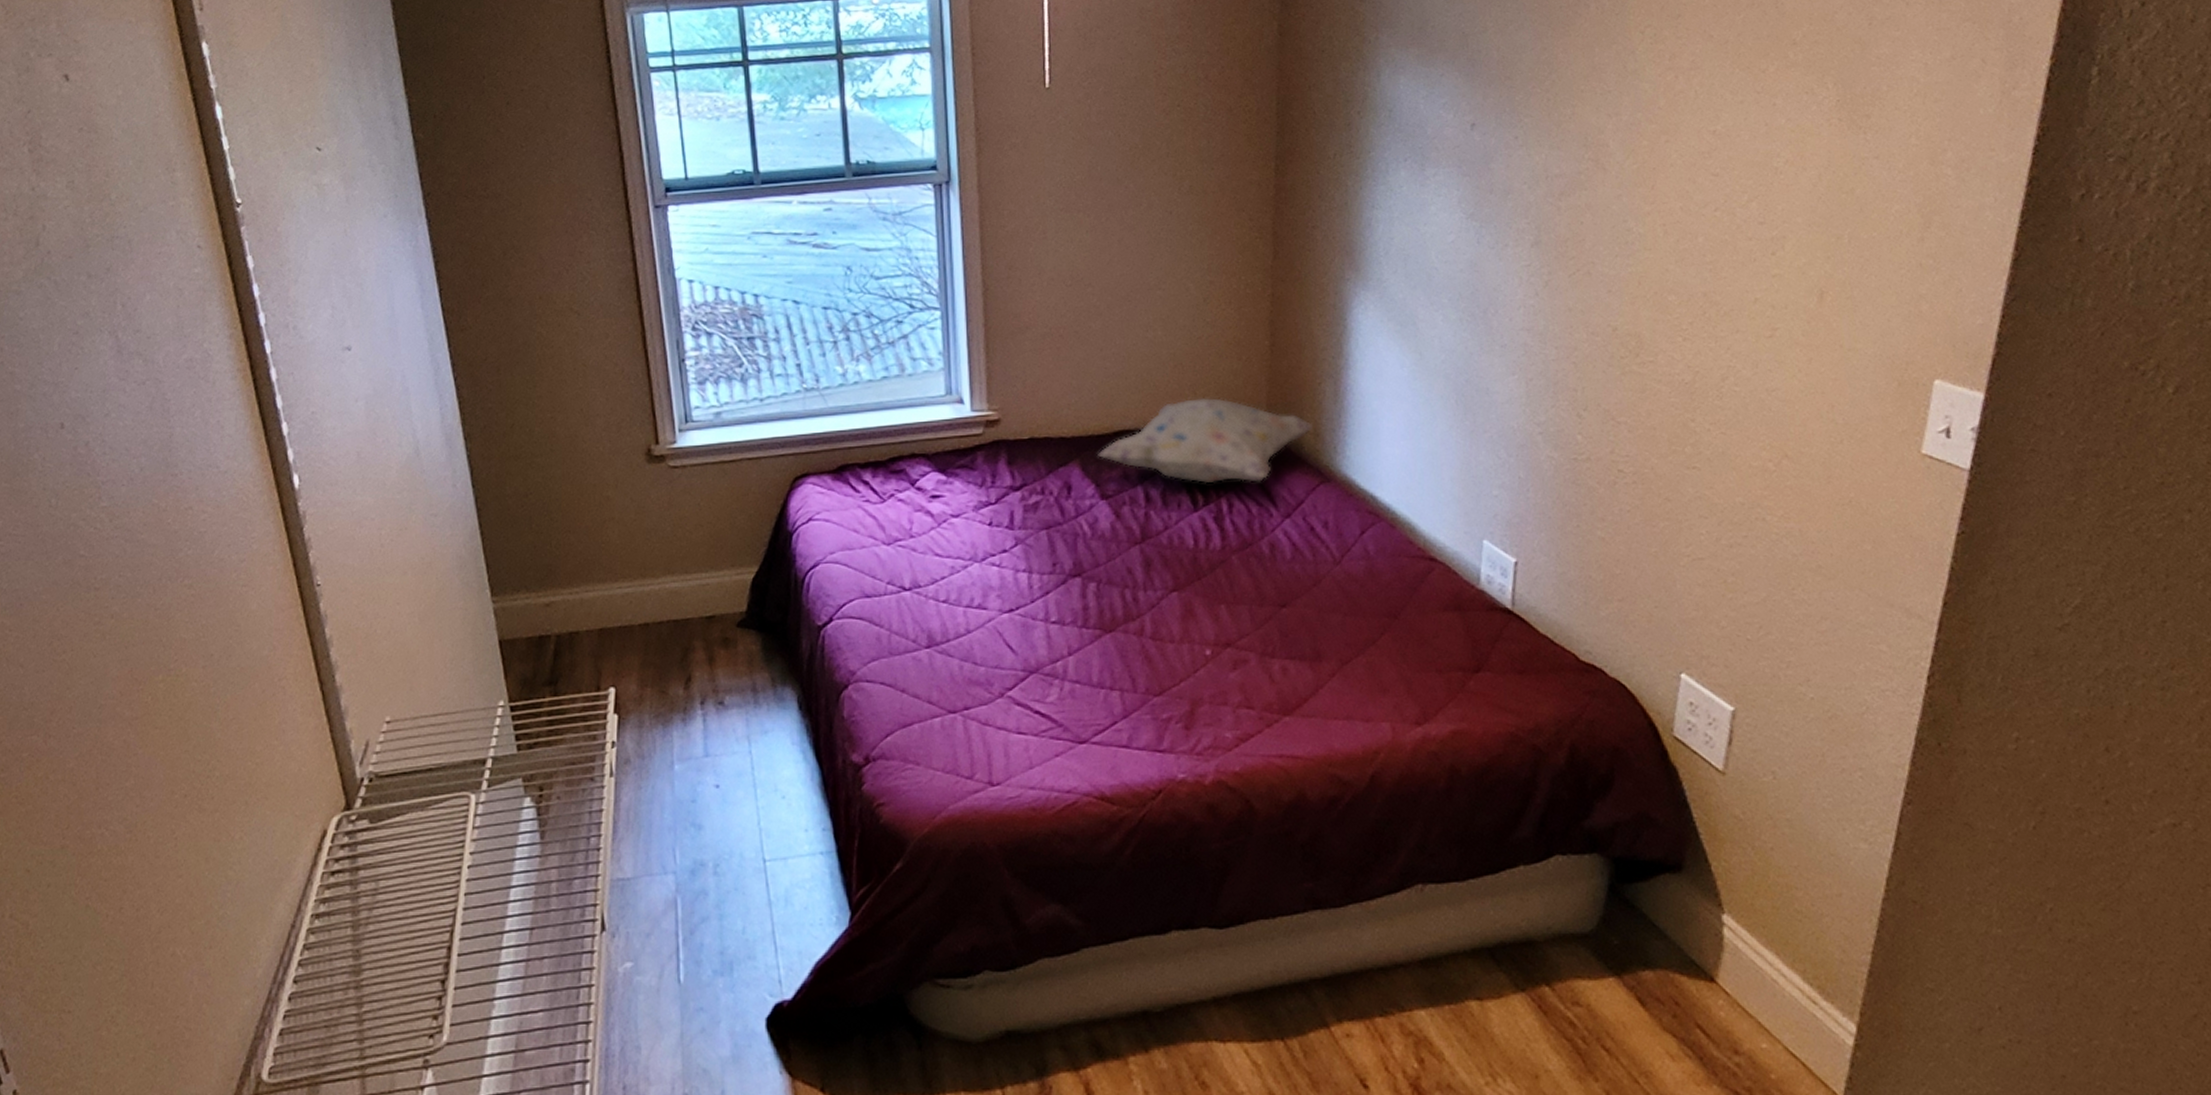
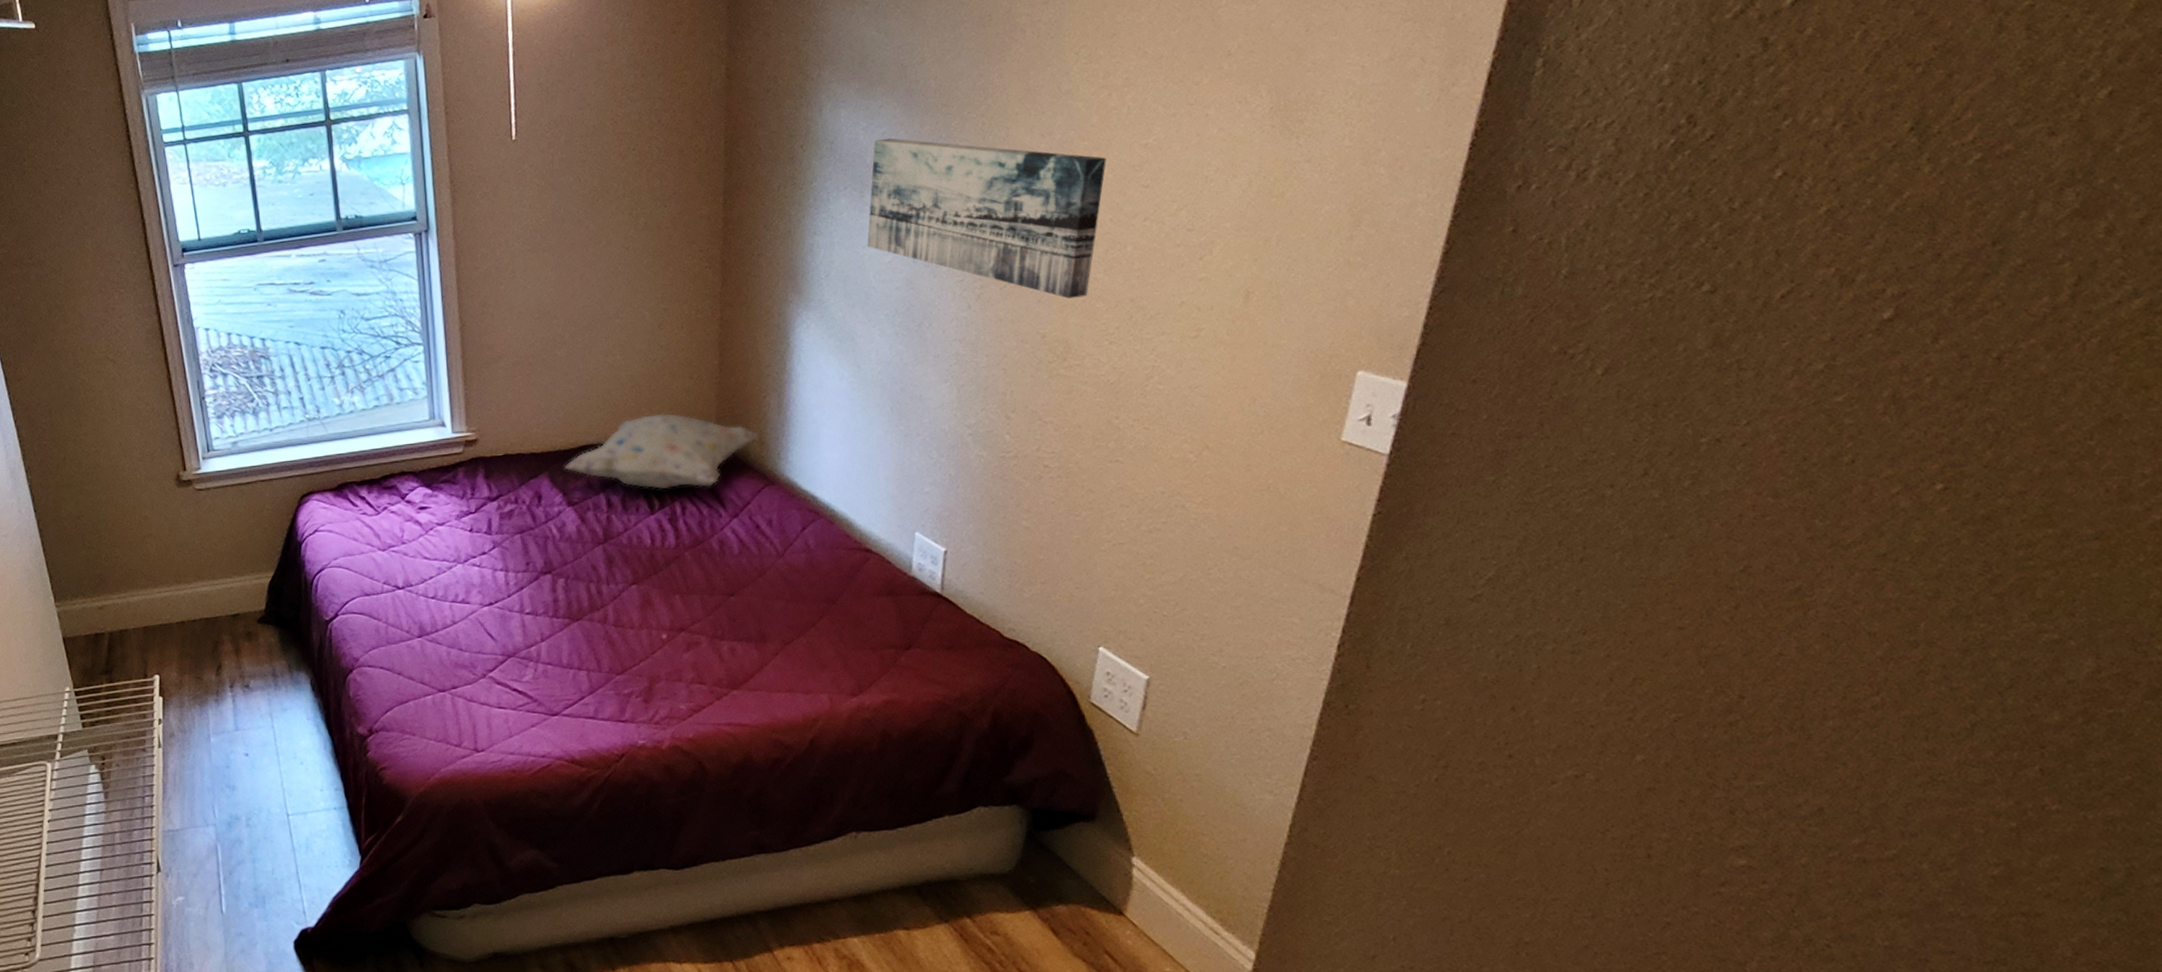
wall art: none [1428,110,1675,290] -> present [867,138,1107,299]

